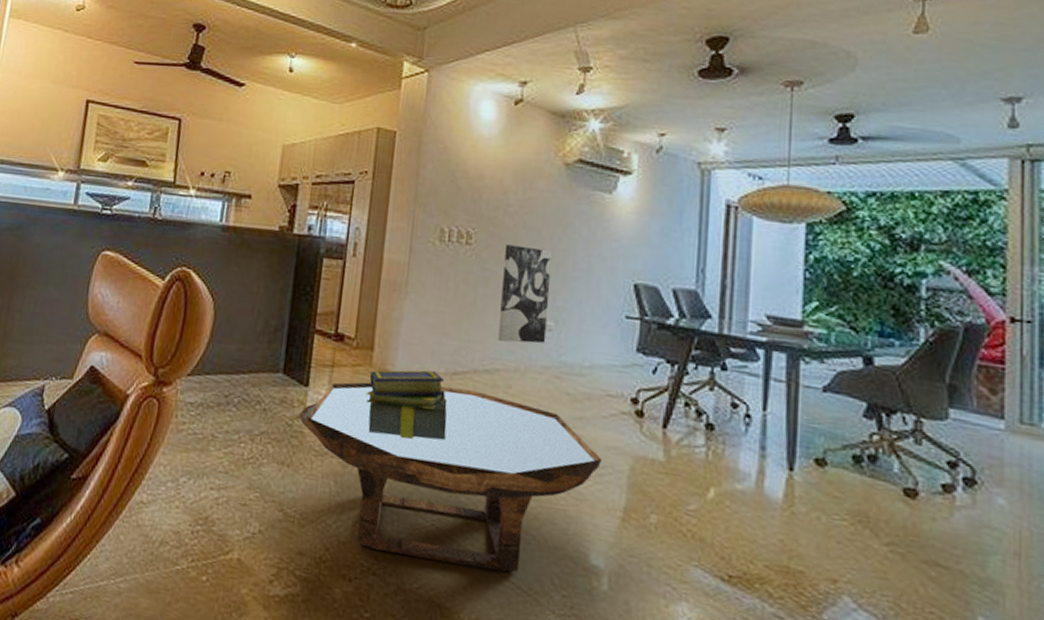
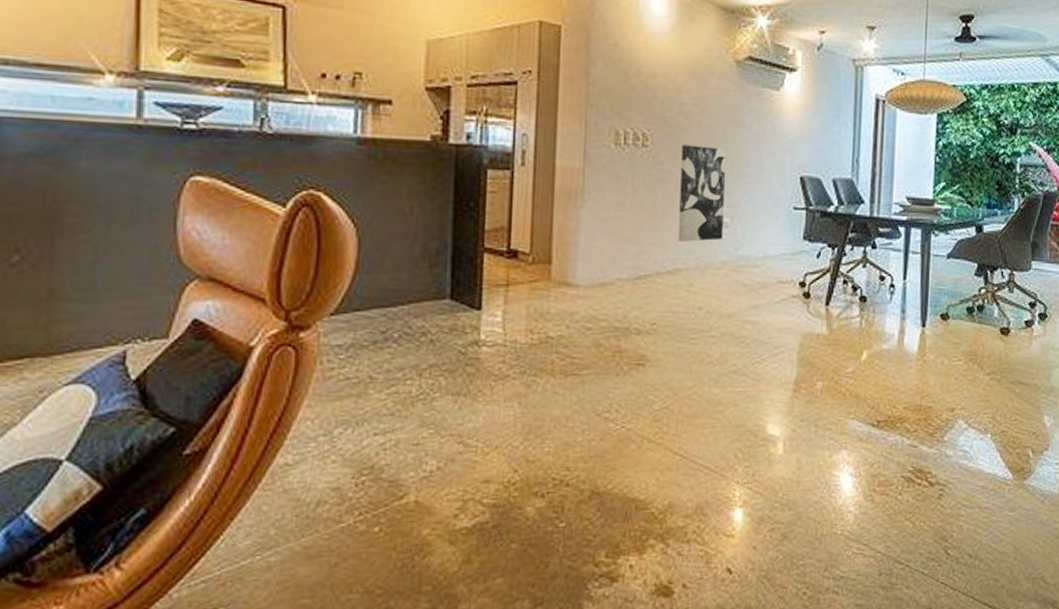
coffee table: present [298,382,603,572] -> none [472,292,777,461]
stack of books: present [366,370,448,441] -> none [546,278,633,349]

